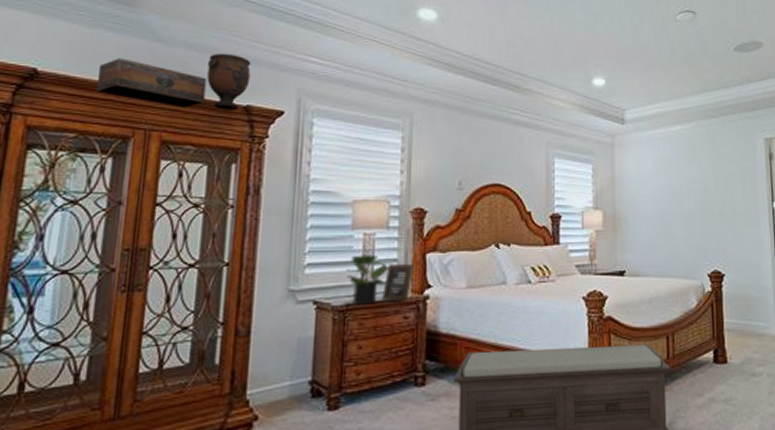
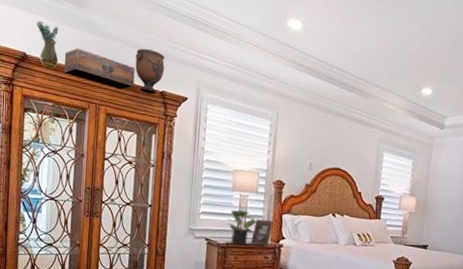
vase: none [56,24,92,87] -> present [36,19,59,69]

